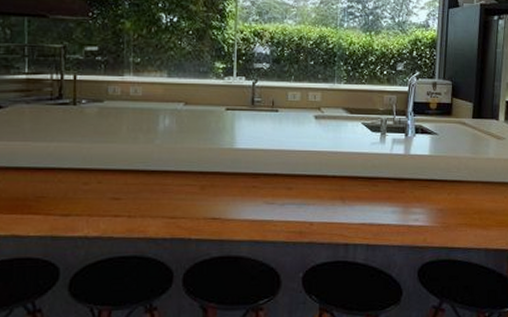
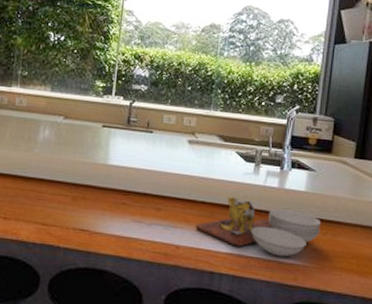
cutting board: none [327,168,445,221] -> present [195,196,321,257]

